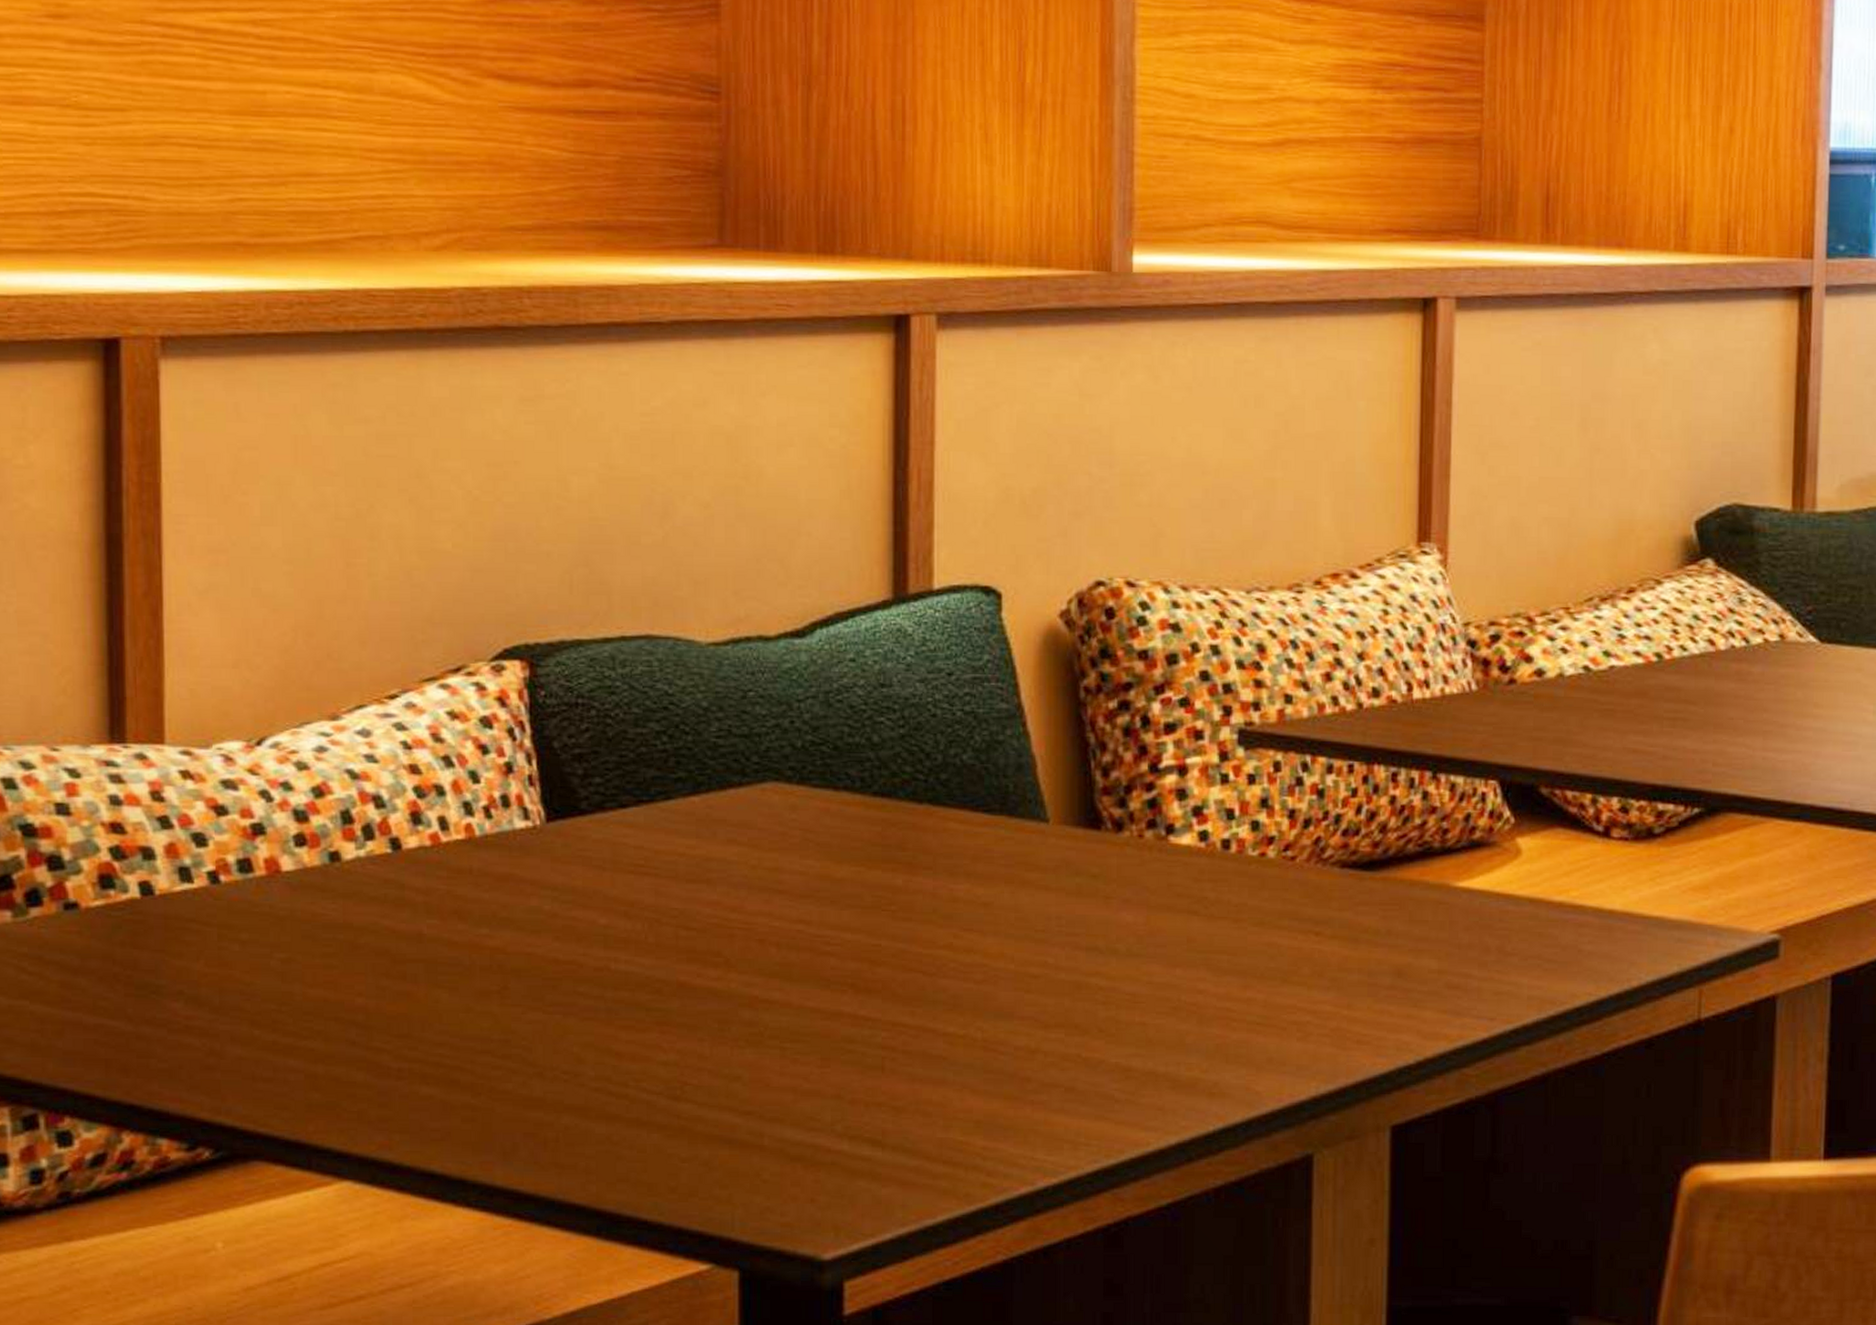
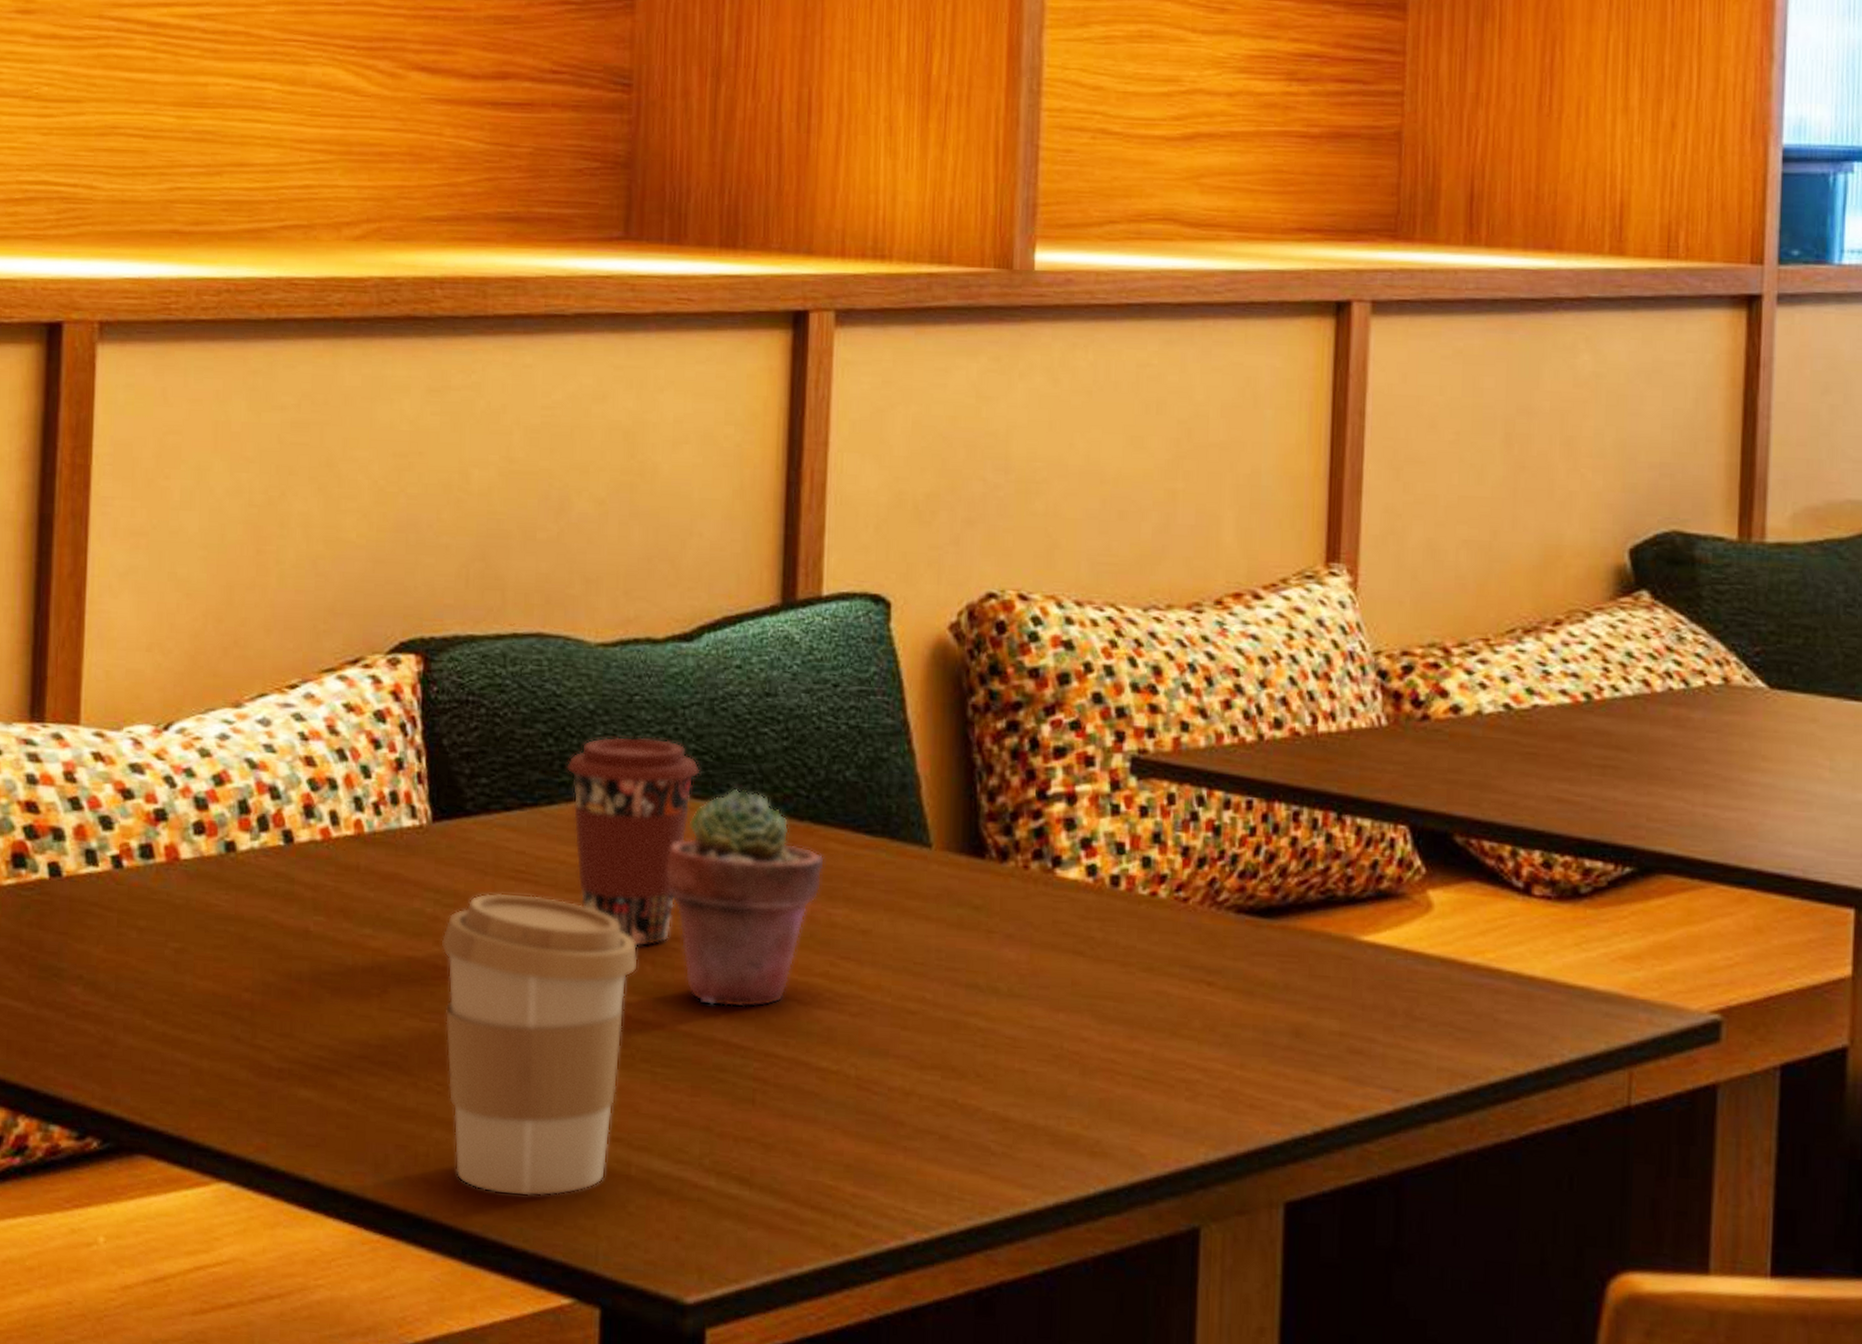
coffee cup: none [561,886,763,1173] -> present [441,892,639,1197]
coffee cup: none [681,731,818,932] -> present [565,736,701,948]
potted succulent: none [787,775,946,982] -> present [666,788,825,1008]

